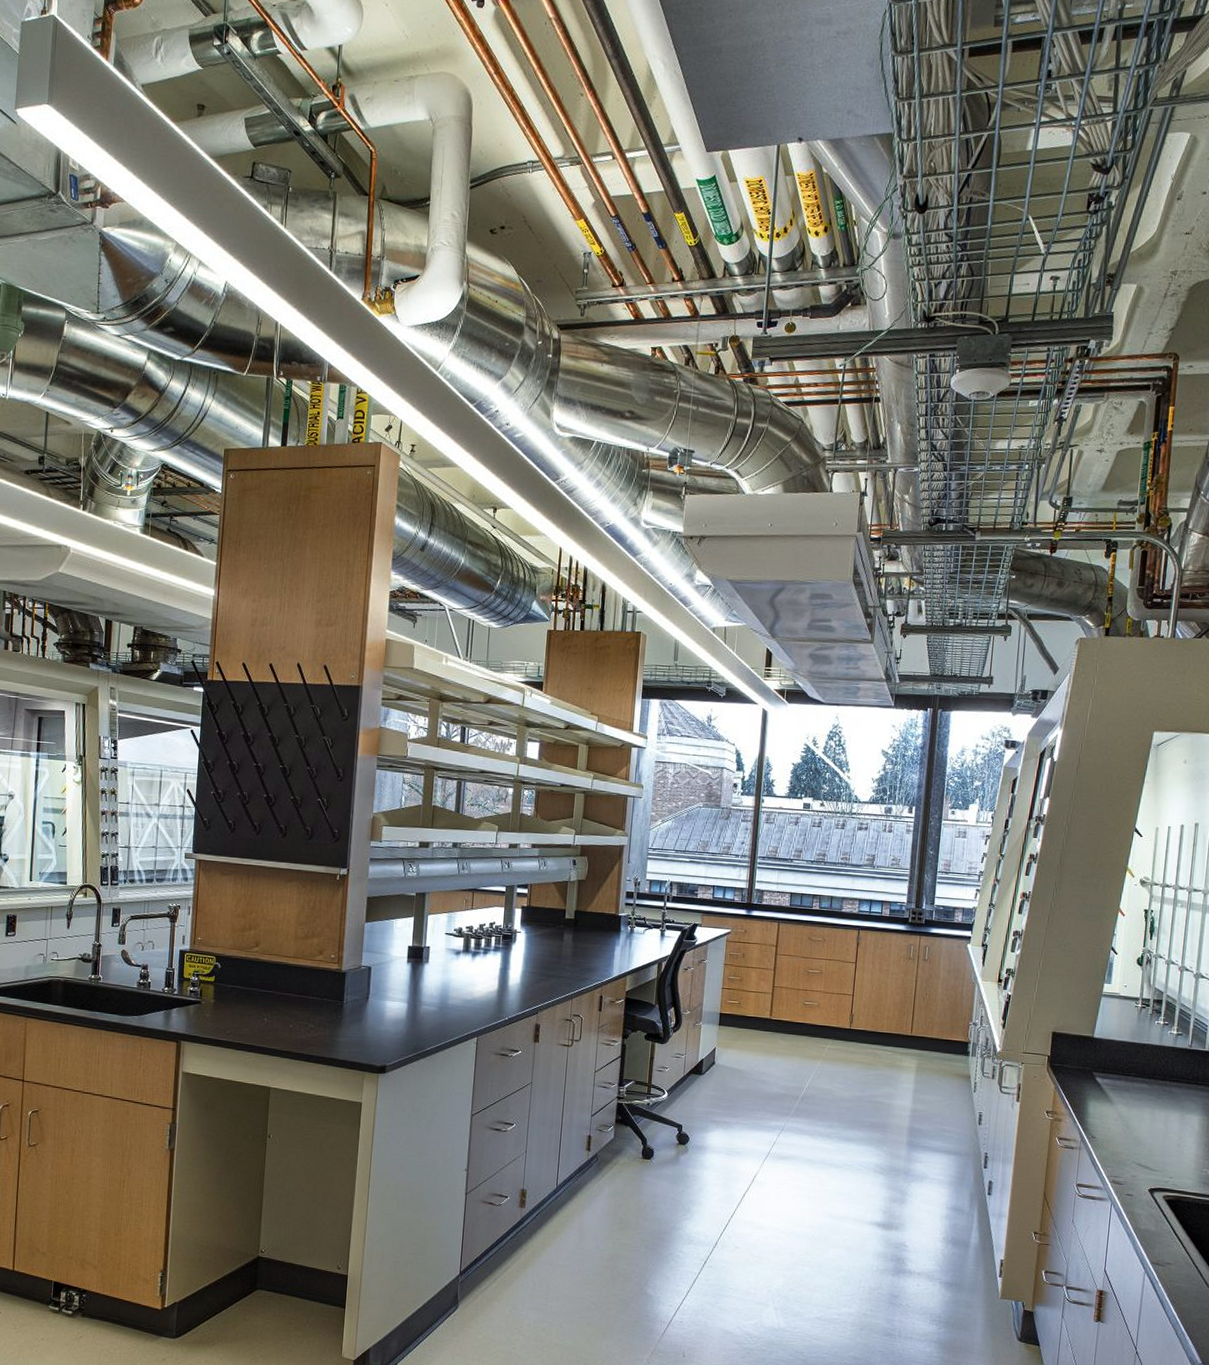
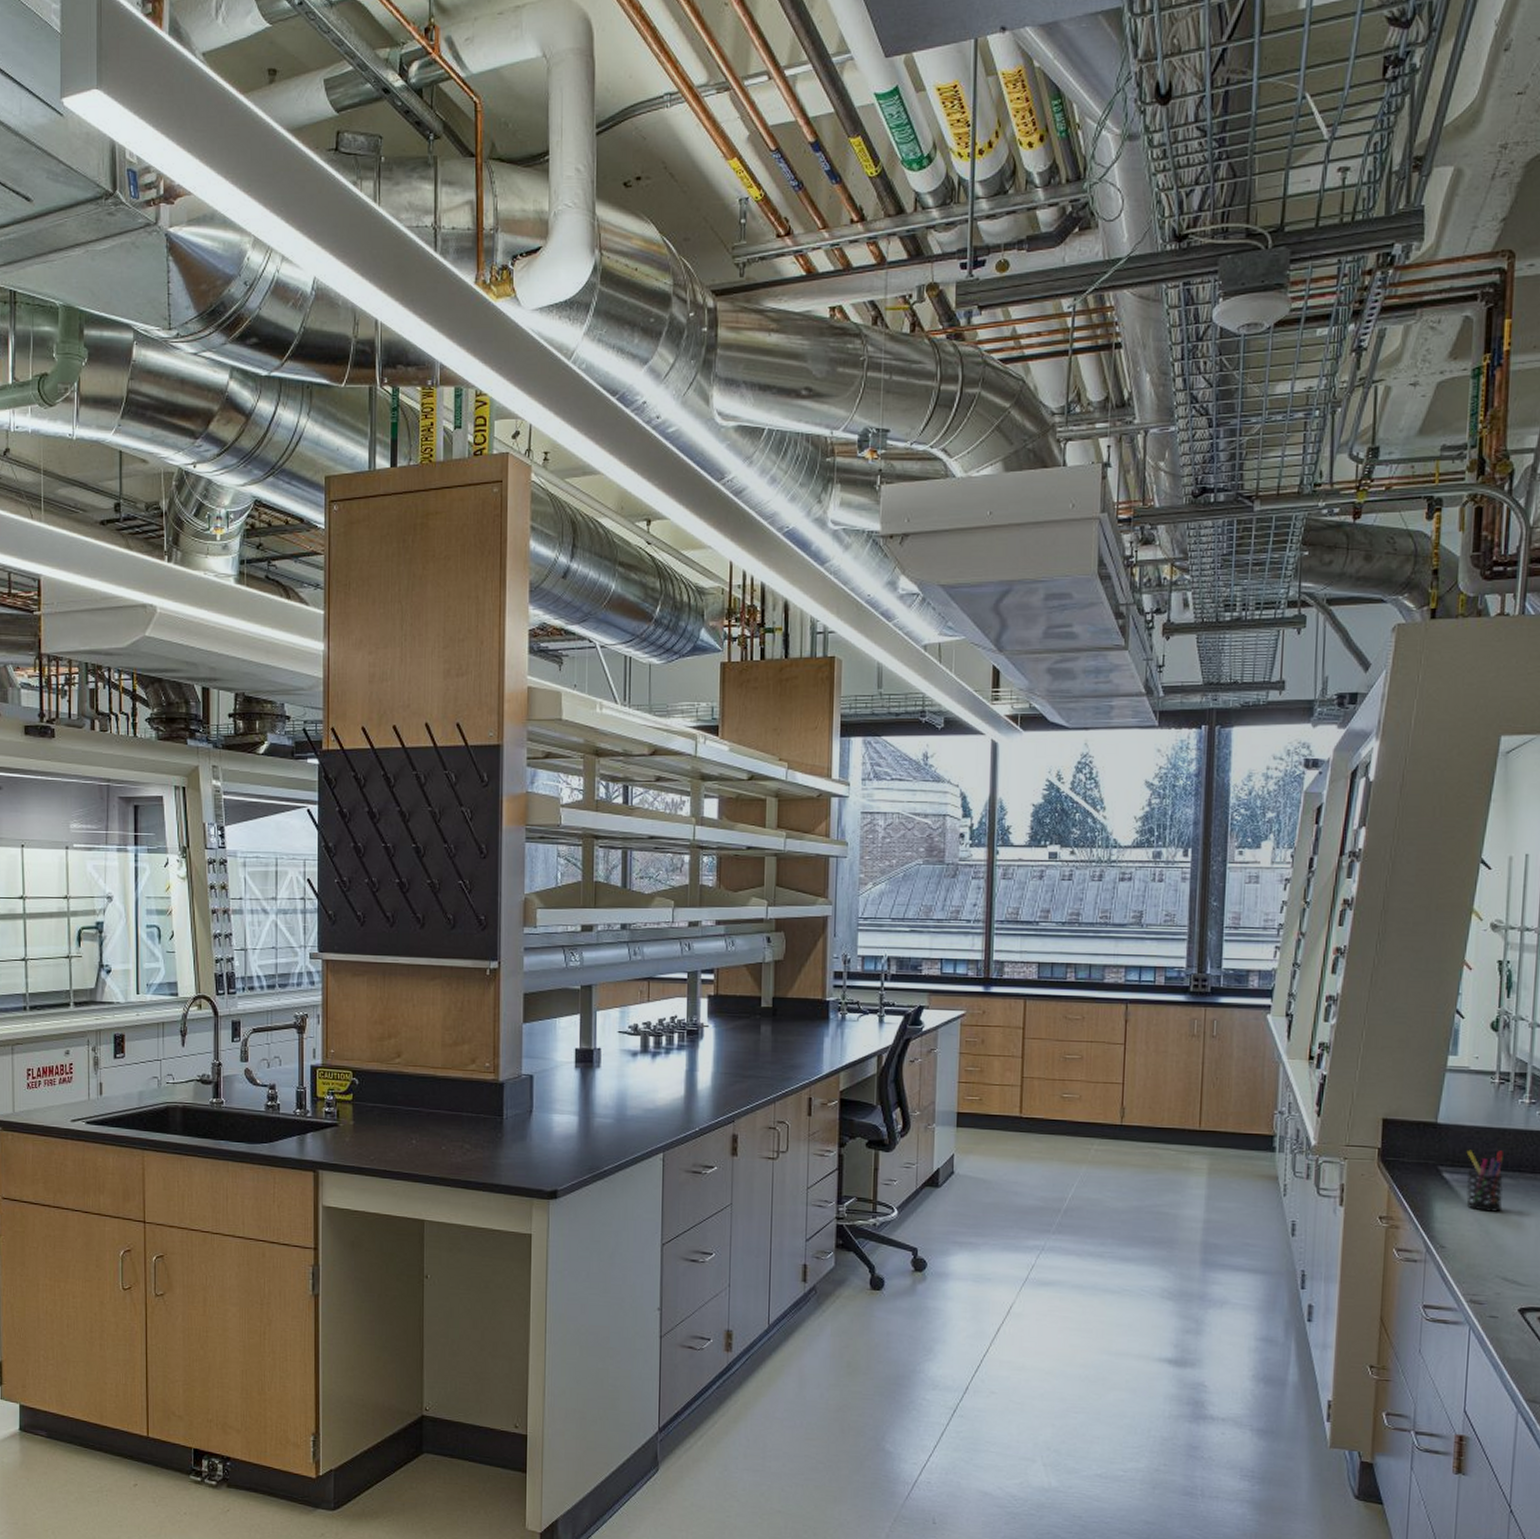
pen holder: none [1113,1060,1143,1111] -> present [1466,1150,1504,1212]

